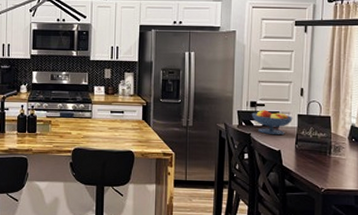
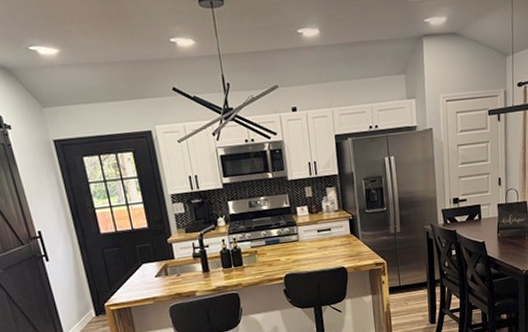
fruit bowl: present [251,110,293,136] -> none [455,204,493,228]

